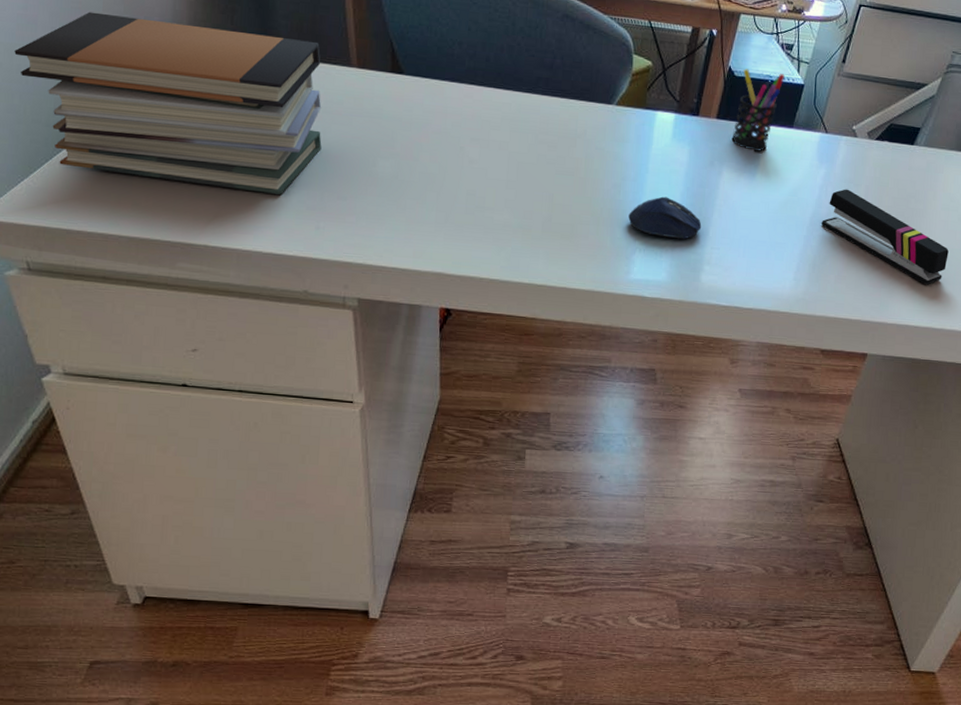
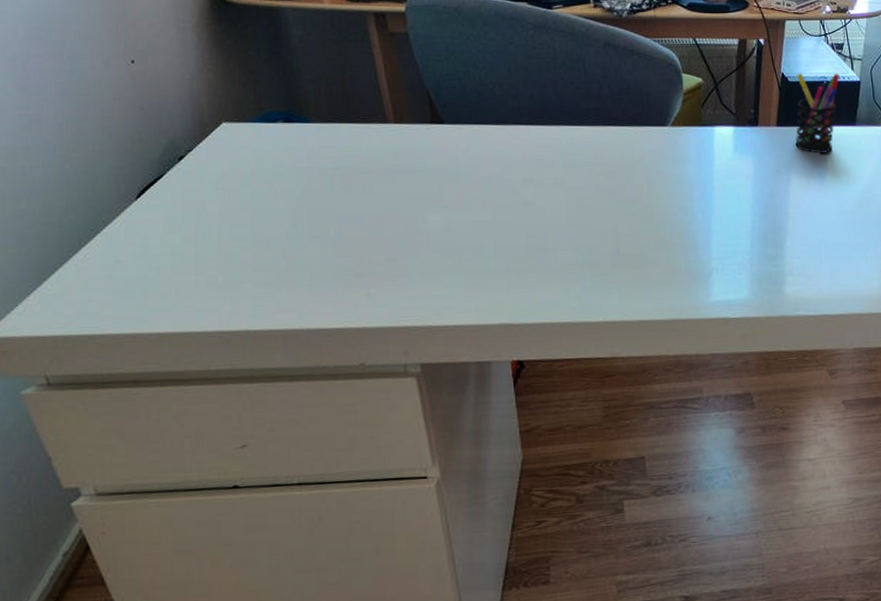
book stack: present [14,11,322,195] -> none [18,102,364,267]
computer mouse: present [628,196,702,240] -> none [700,212,778,253]

